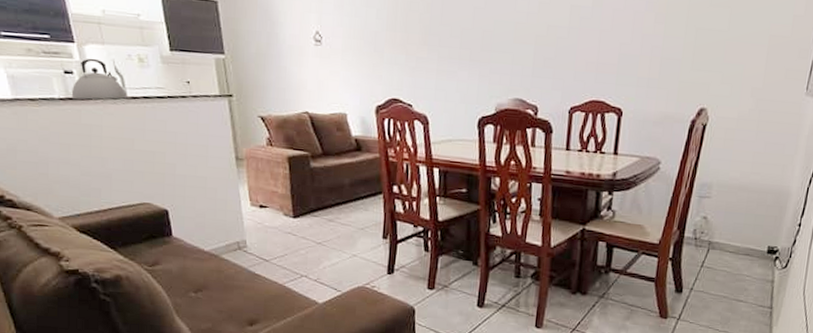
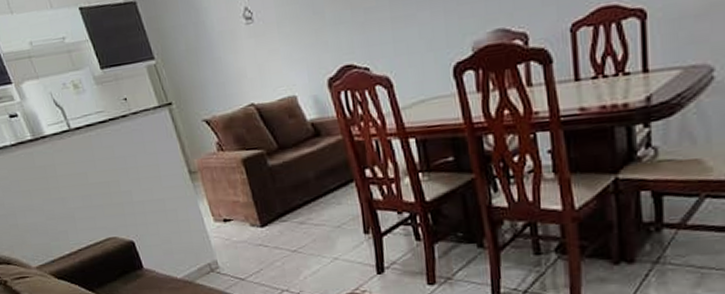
kettle: present [72,58,127,100] -> none [20,95,72,143]

